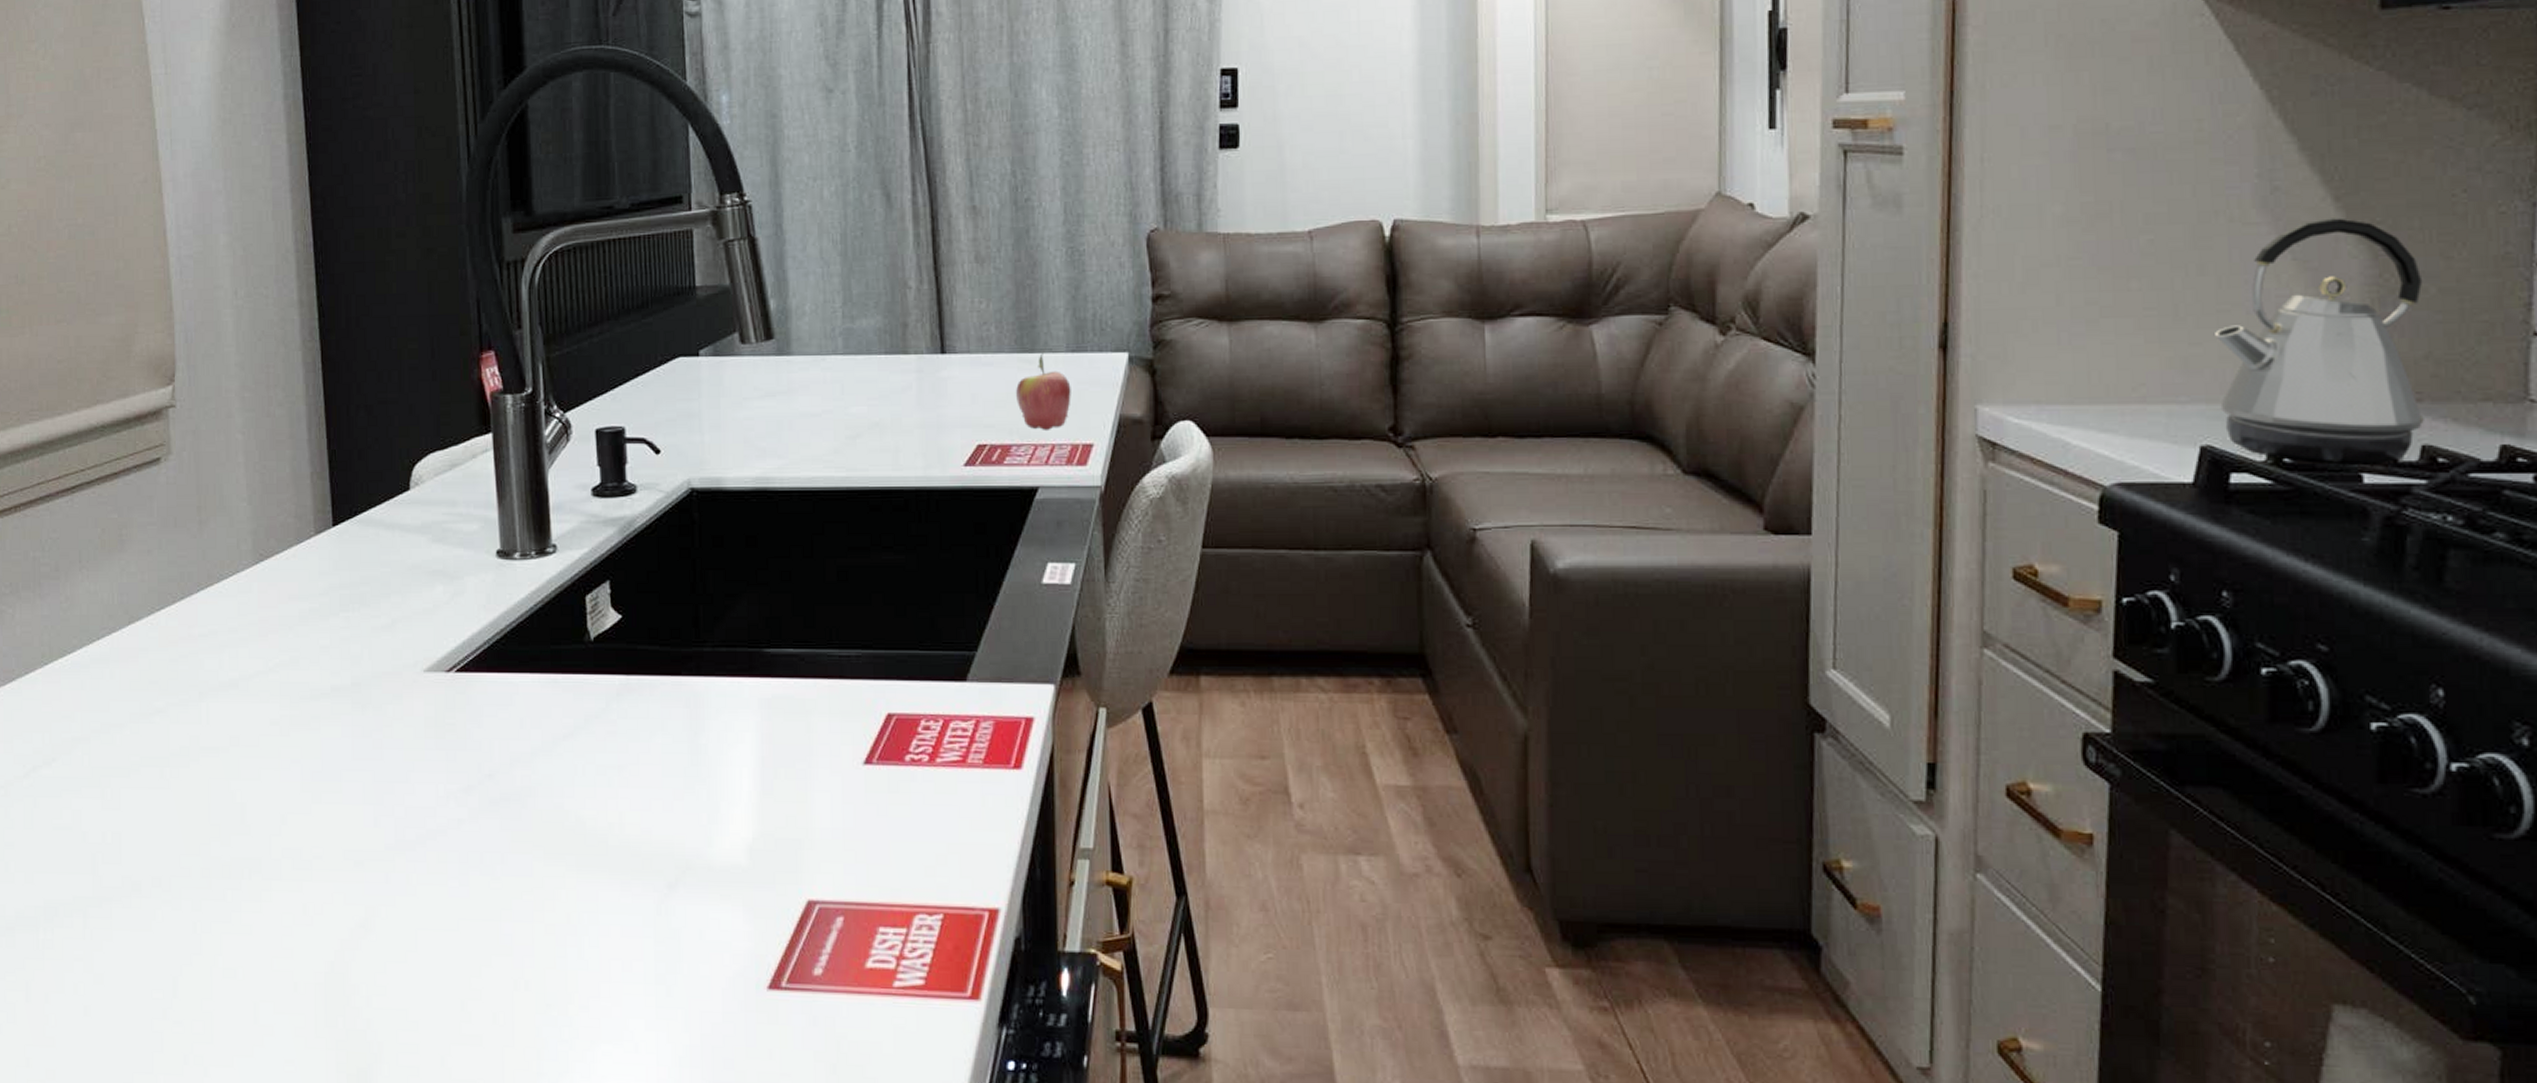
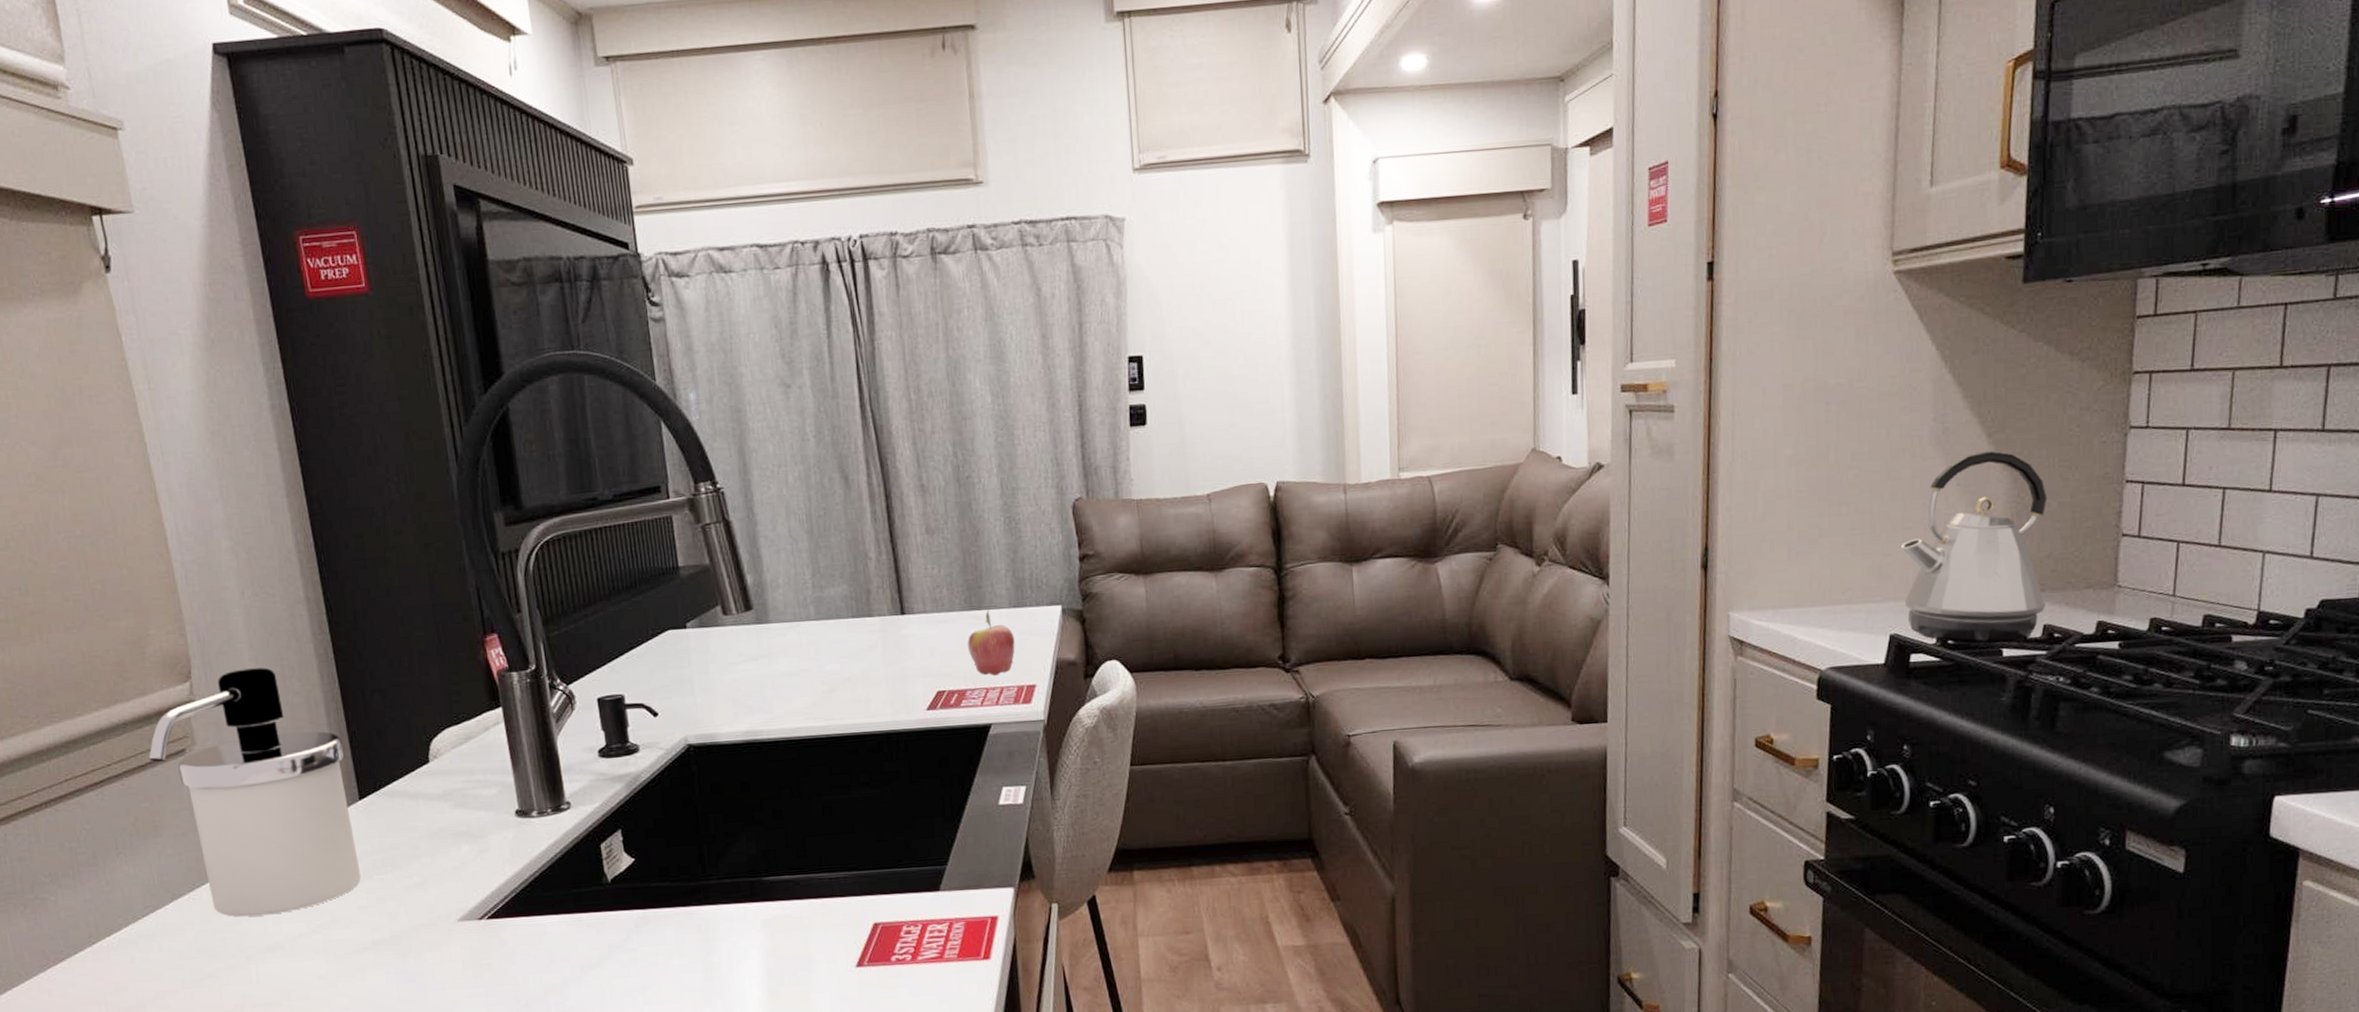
soap dispenser: none [123,374,327,648] -> present [149,667,362,917]

